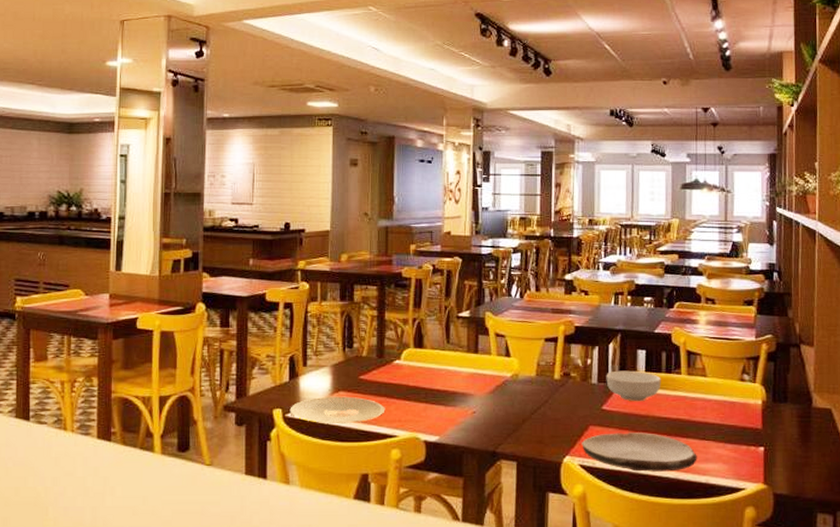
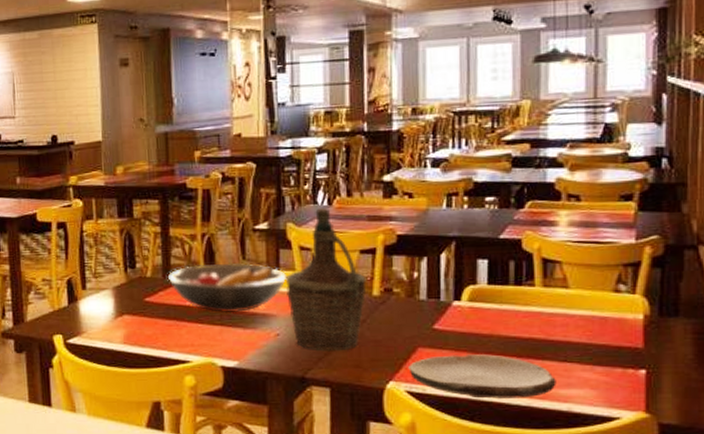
plate: present [290,396,385,423] -> none [71,320,176,349]
fruit bowl: none [381,346,484,392] -> present [167,263,288,314]
bottle: none [483,299,549,427] -> present [286,207,367,350]
cereal bowl: present [606,370,661,402] -> none [437,283,509,320]

